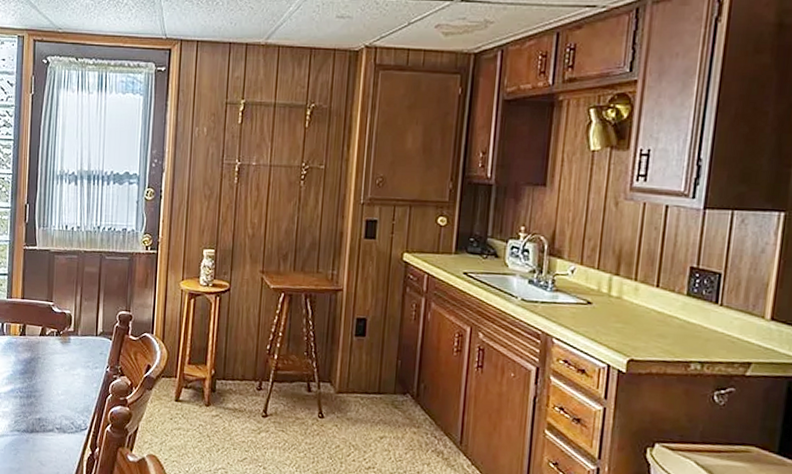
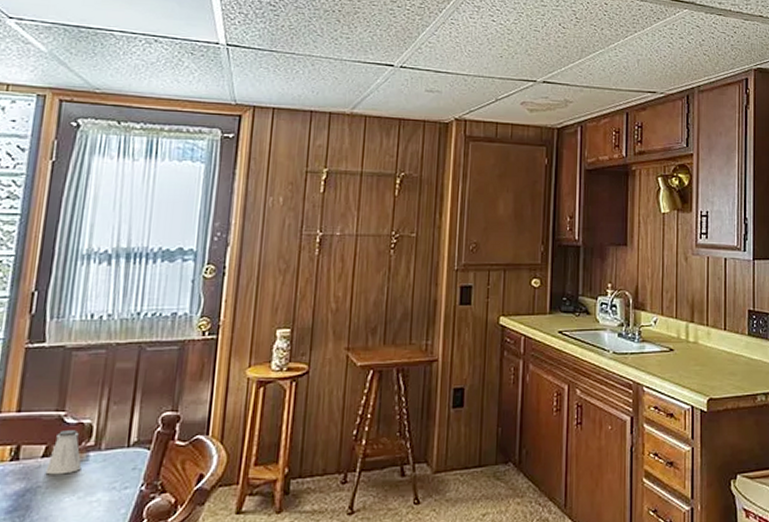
saltshaker: none [43,317,66,351] -> present [45,430,82,475]

